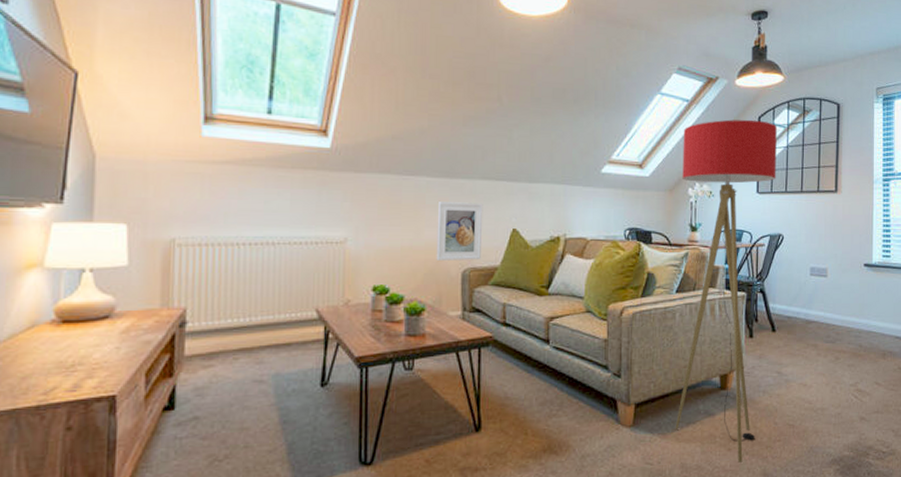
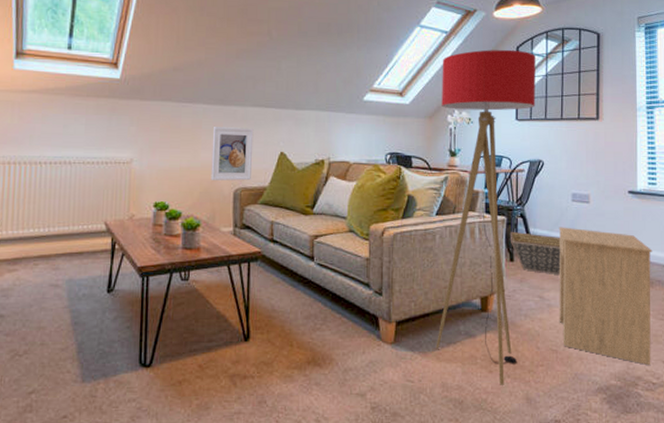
basket: none [749,307,799,351] -> present [510,231,561,276]
side table: none [796,301,886,436] -> present [558,227,653,366]

